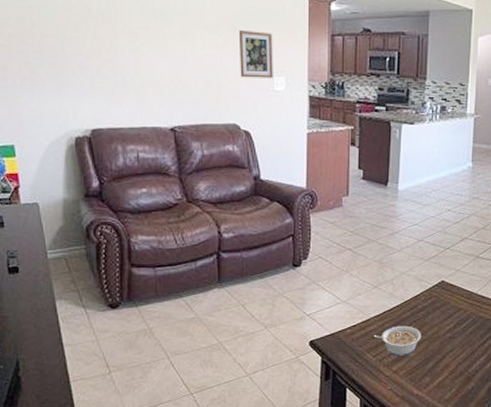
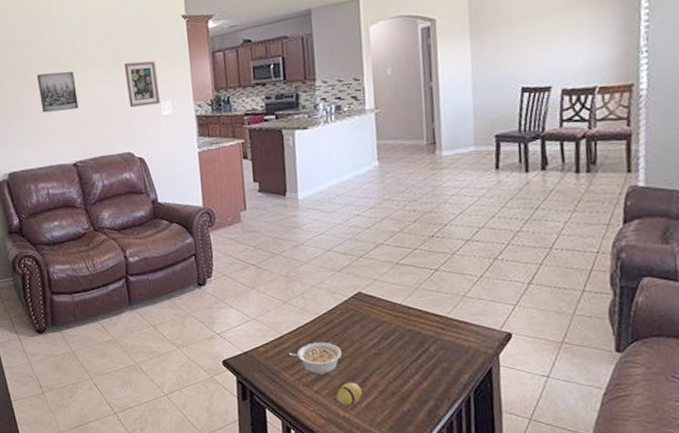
wall art: none [137,24,183,69] -> present [36,71,79,113]
decorative egg: none [412,363,435,385] -> present [336,382,362,406]

